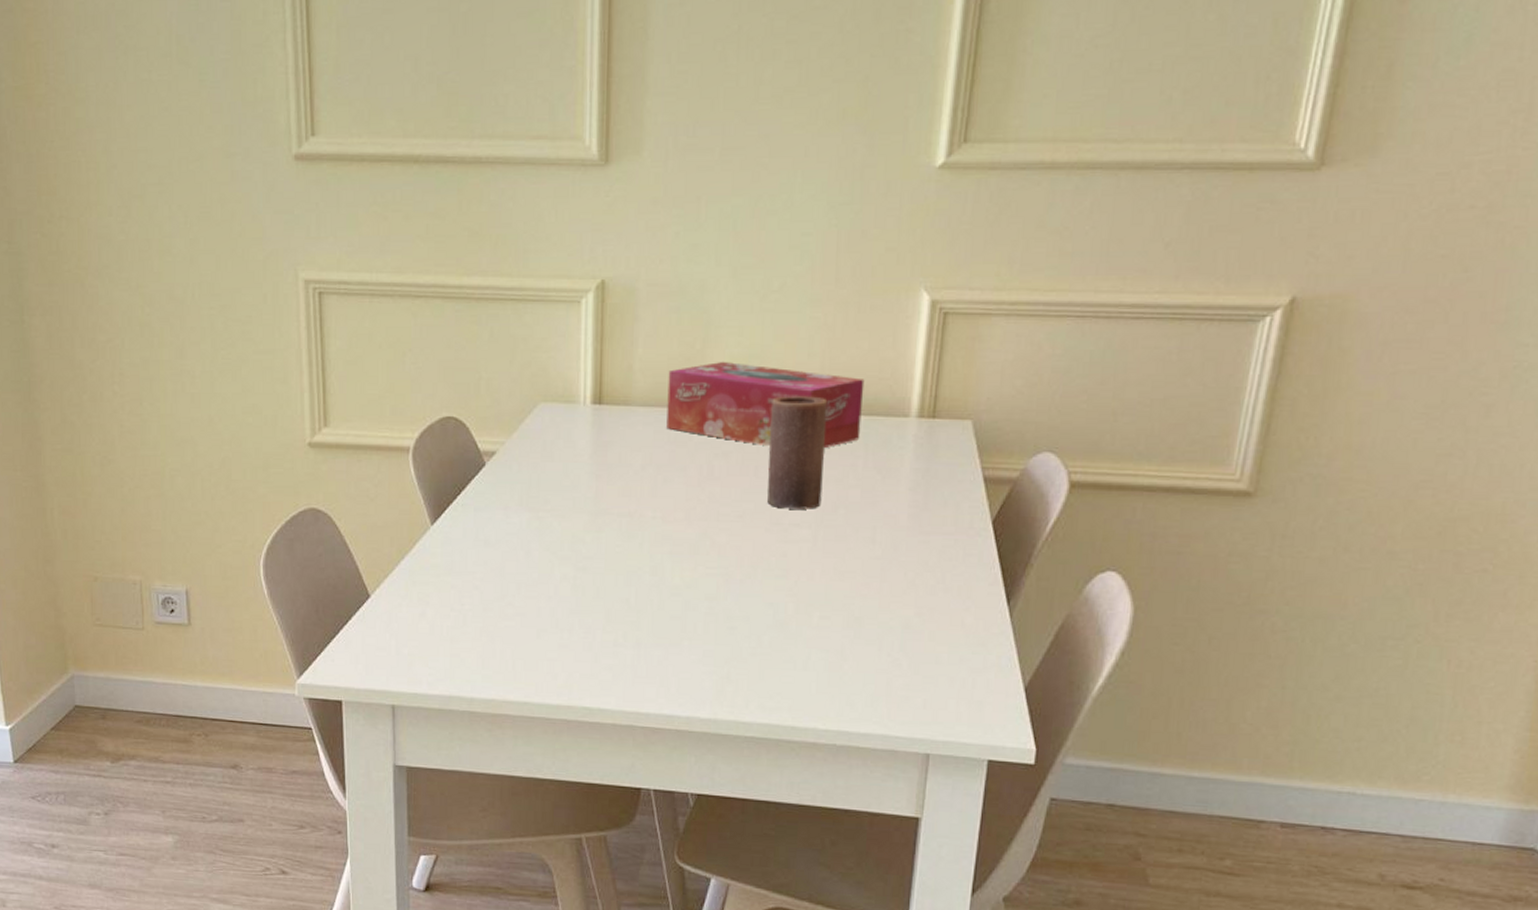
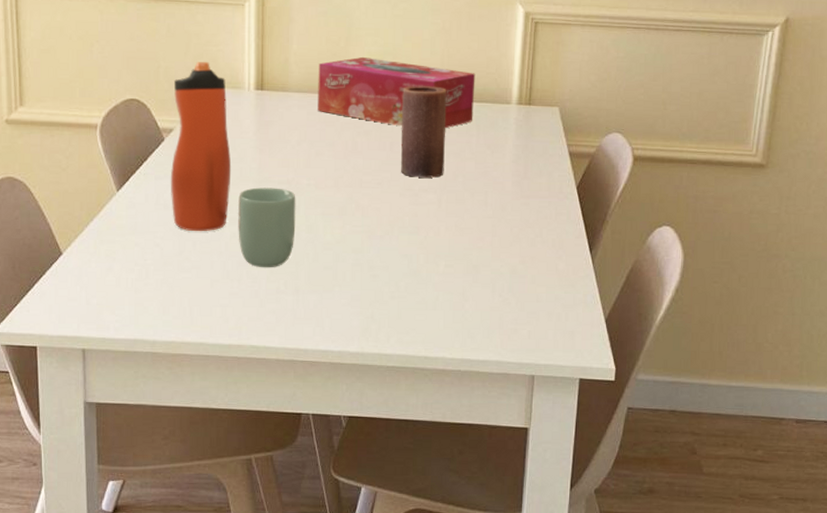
water bottle: none [491,372,563,573] -> present [170,62,232,232]
cup: none [569,521,639,617] -> present [238,187,296,268]

